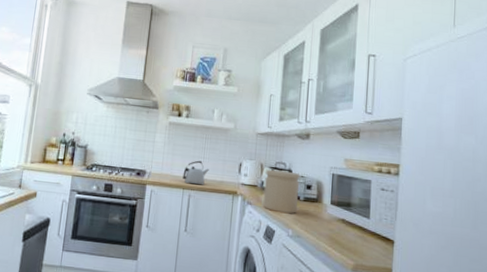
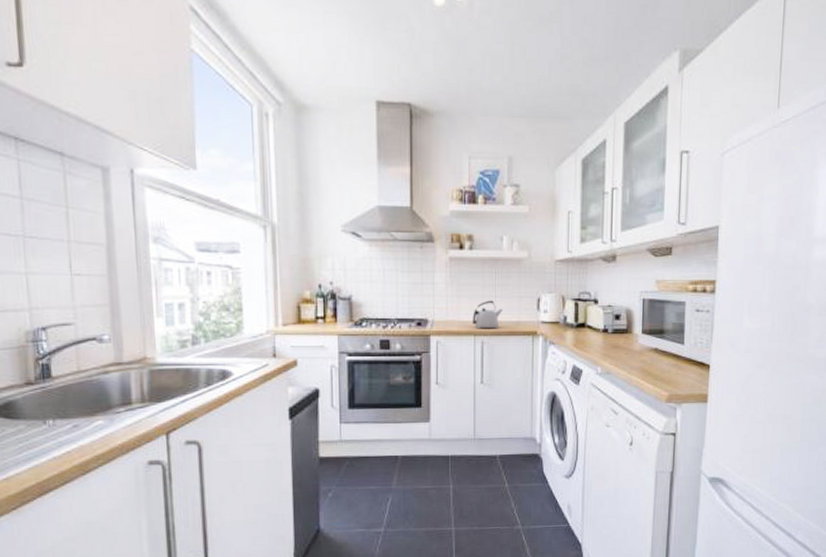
jar: present [263,169,300,214] -> none [567,301,608,350]

